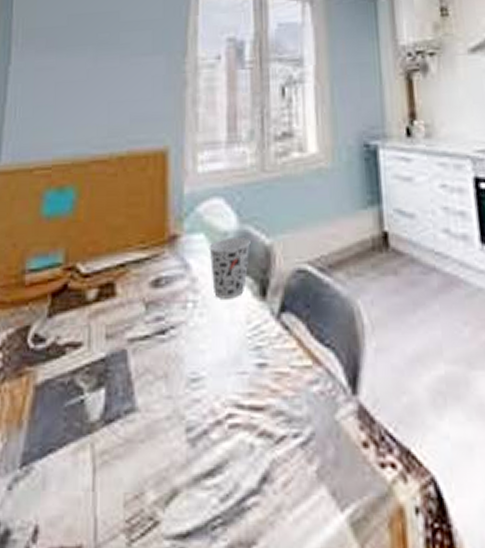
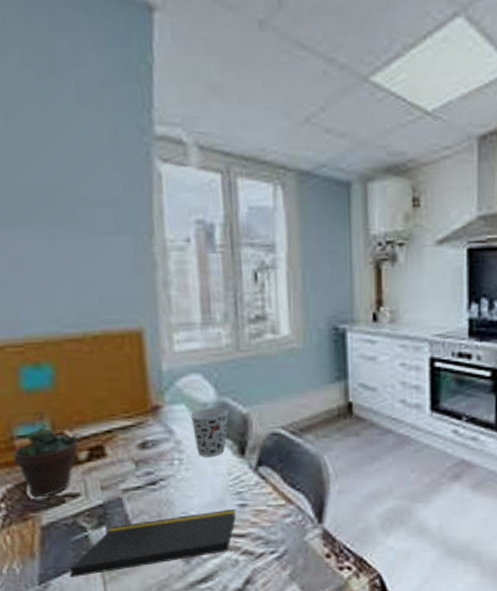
succulent plant: none [20,239,91,345] -> present [13,410,80,497]
notepad: none [57,369,254,459] -> present [69,508,237,577]

